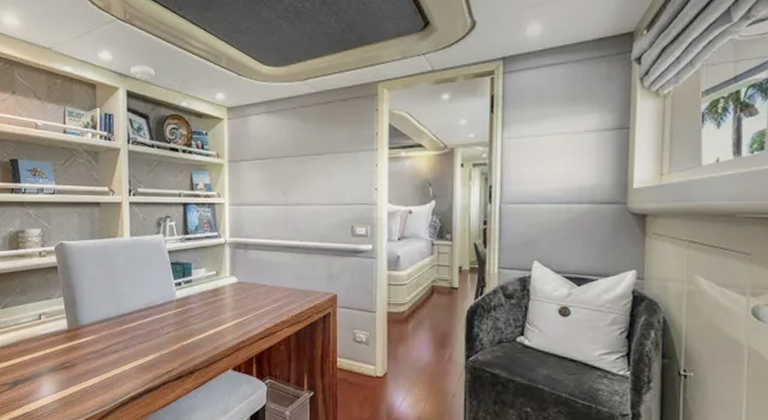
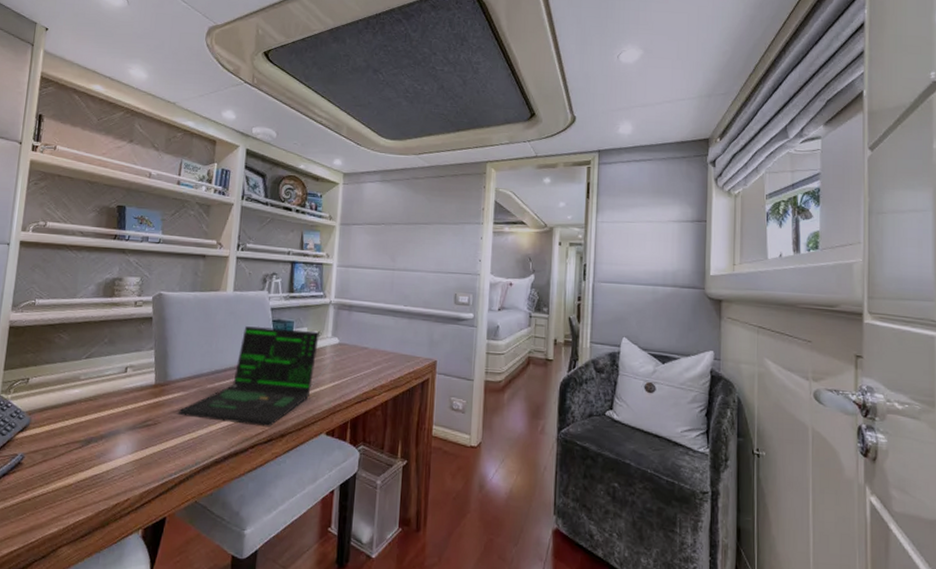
laptop: none [92,269,236,365] -> present [177,326,336,427]

